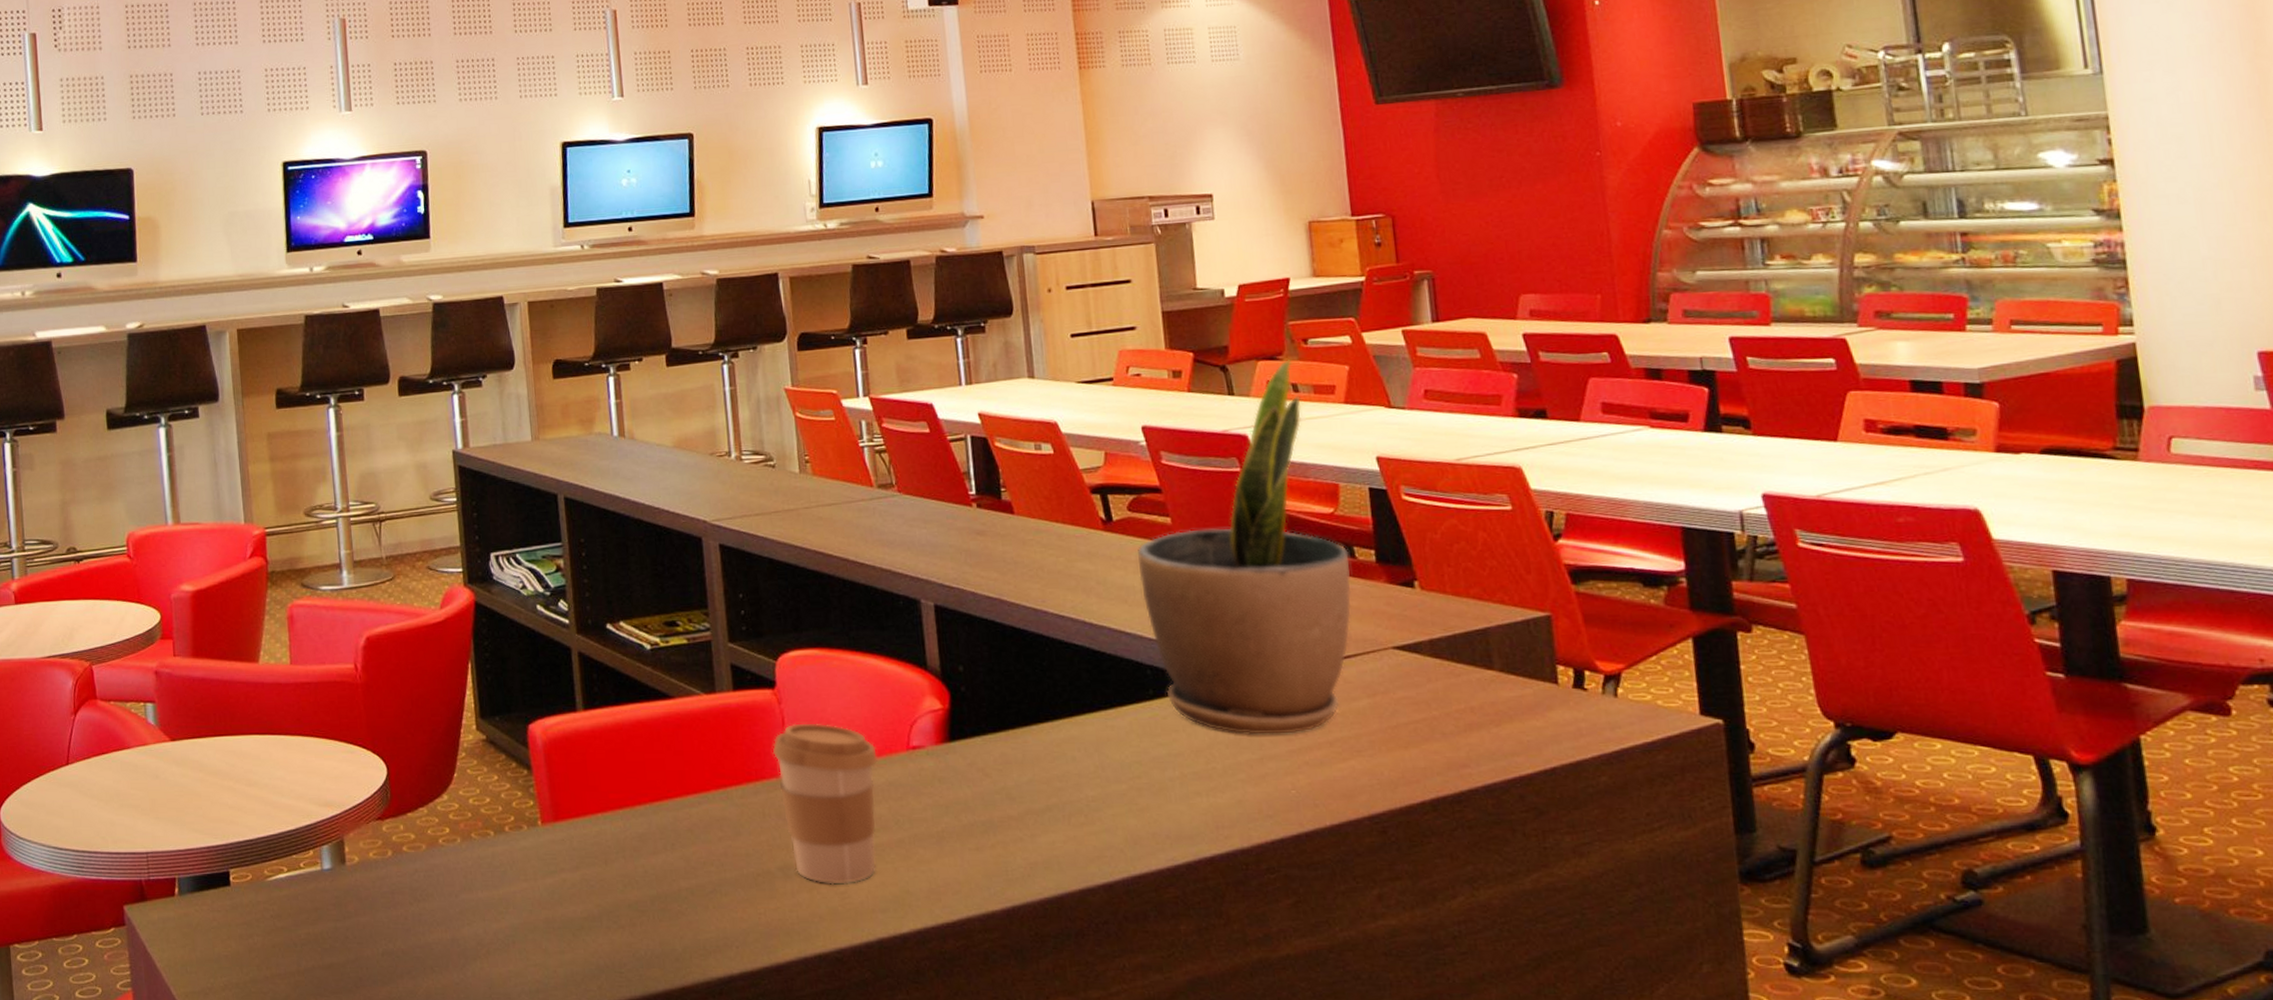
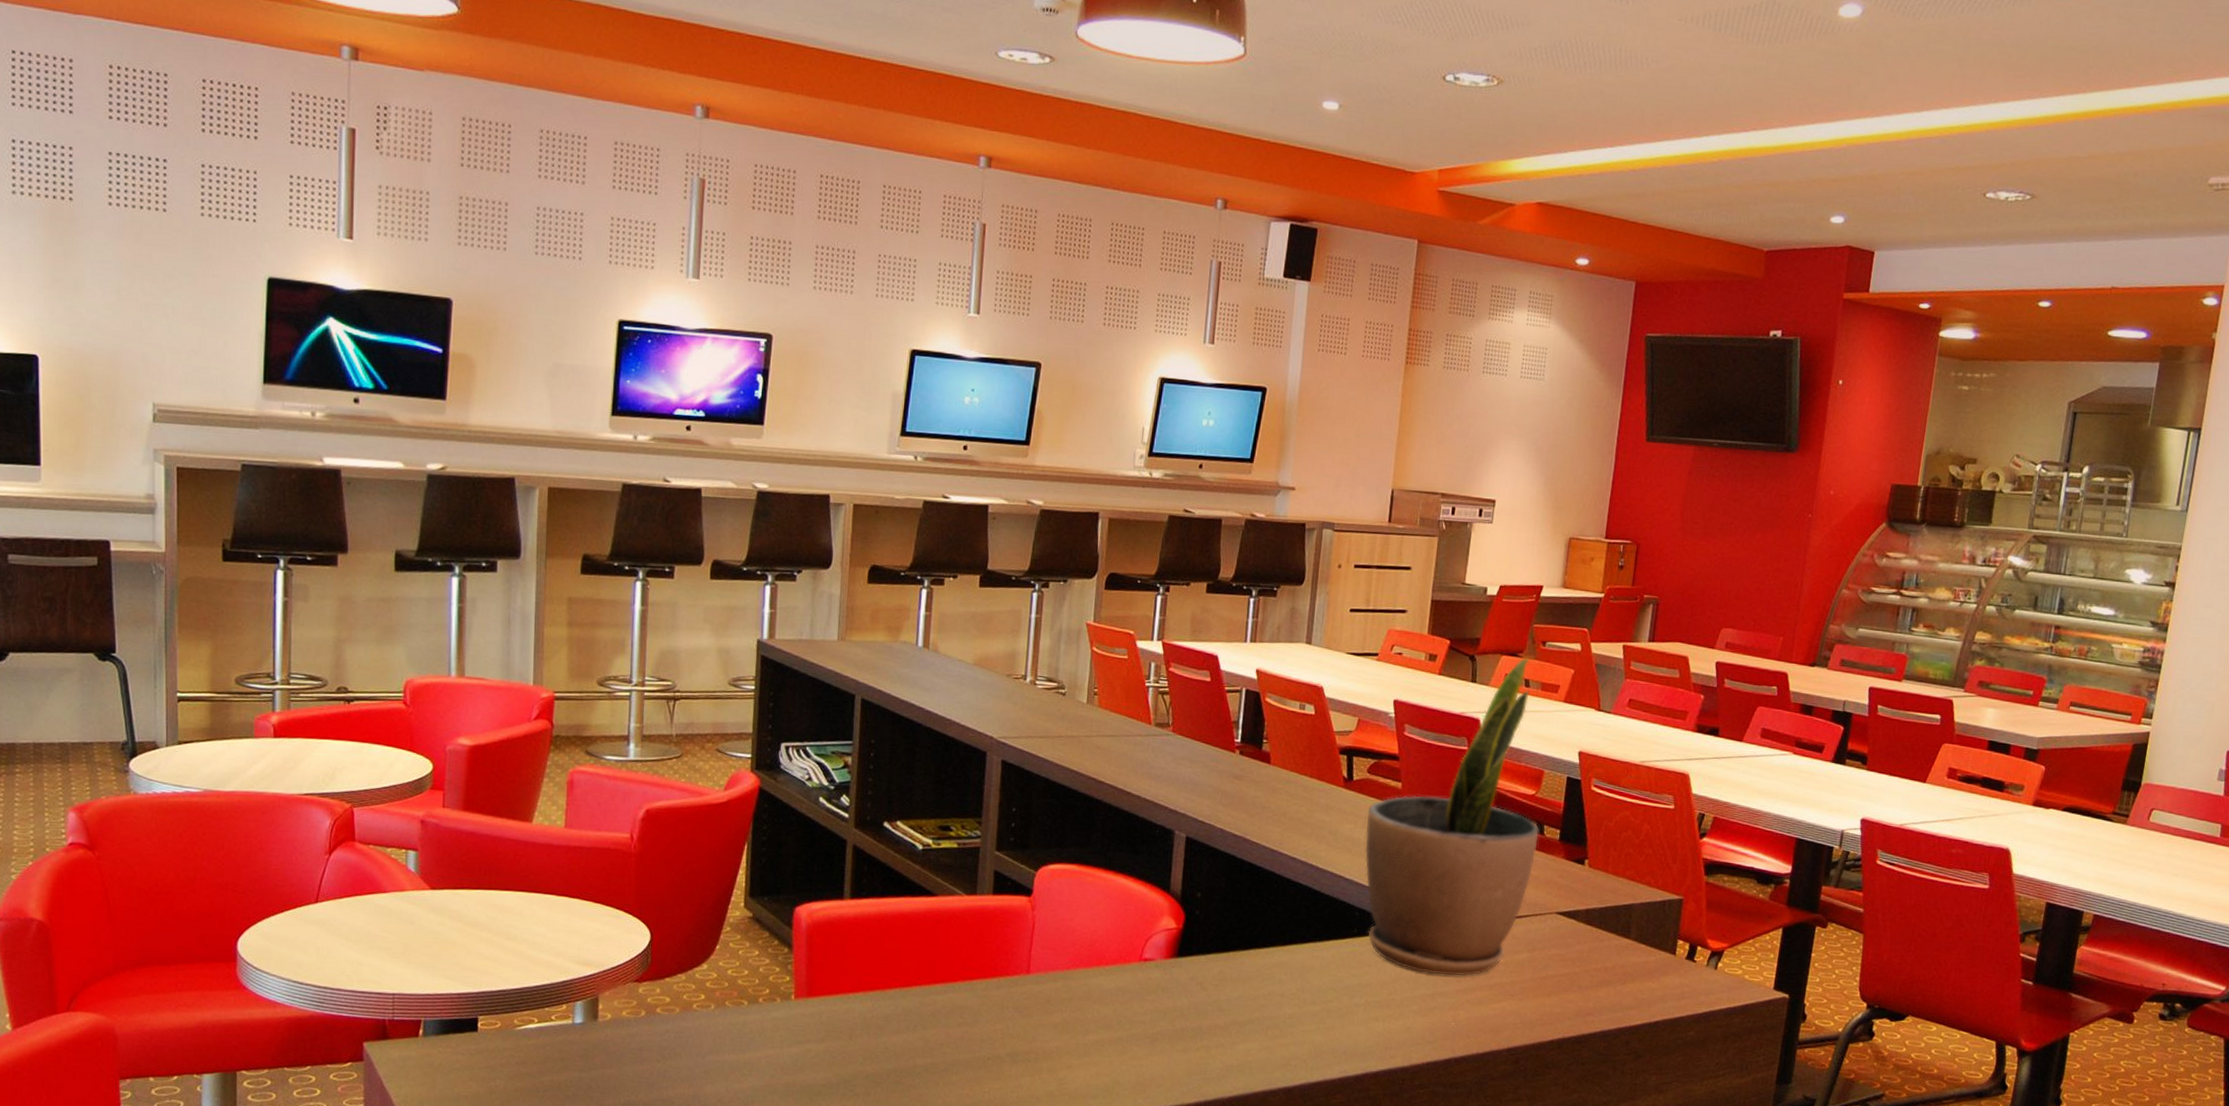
coffee cup: present [772,723,878,885] -> none [1019,929,1113,1072]

